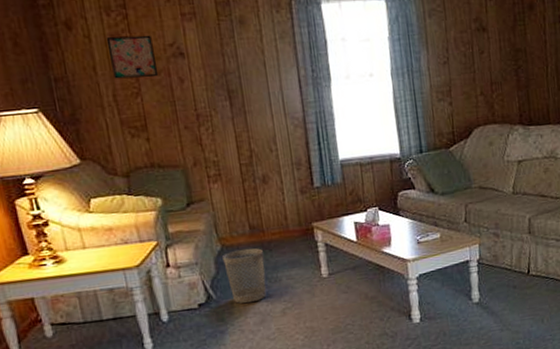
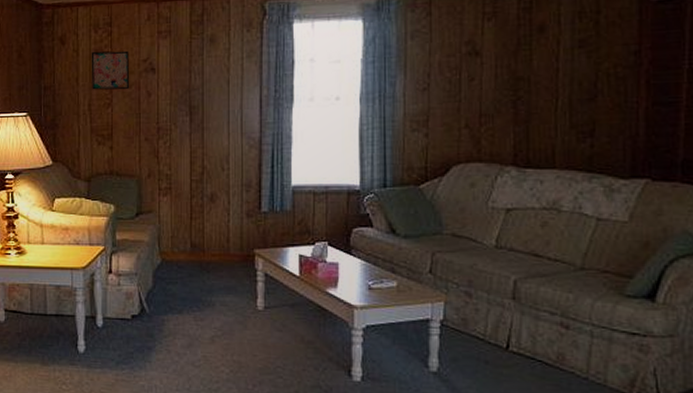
wastebasket: present [222,248,267,304] -> none [161,266,200,324]

